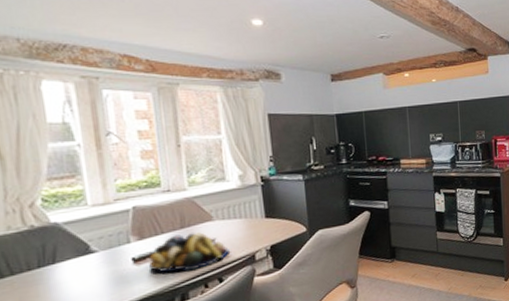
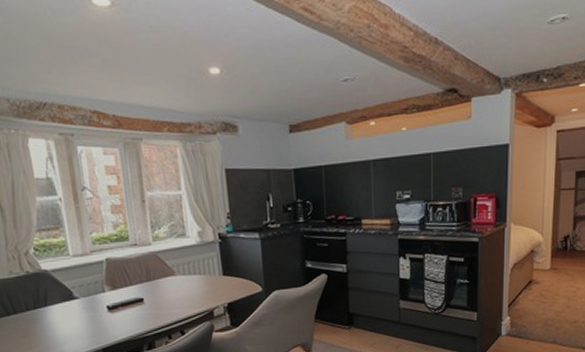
fruit bowl: present [148,232,229,273] -> none [120,286,190,322]

